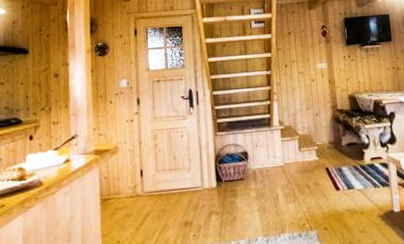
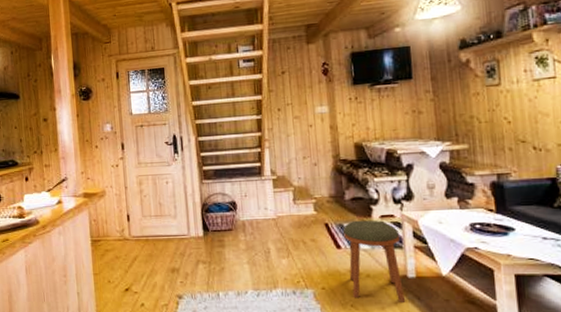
stool: none [341,162,393,236] -> present [343,220,406,302]

